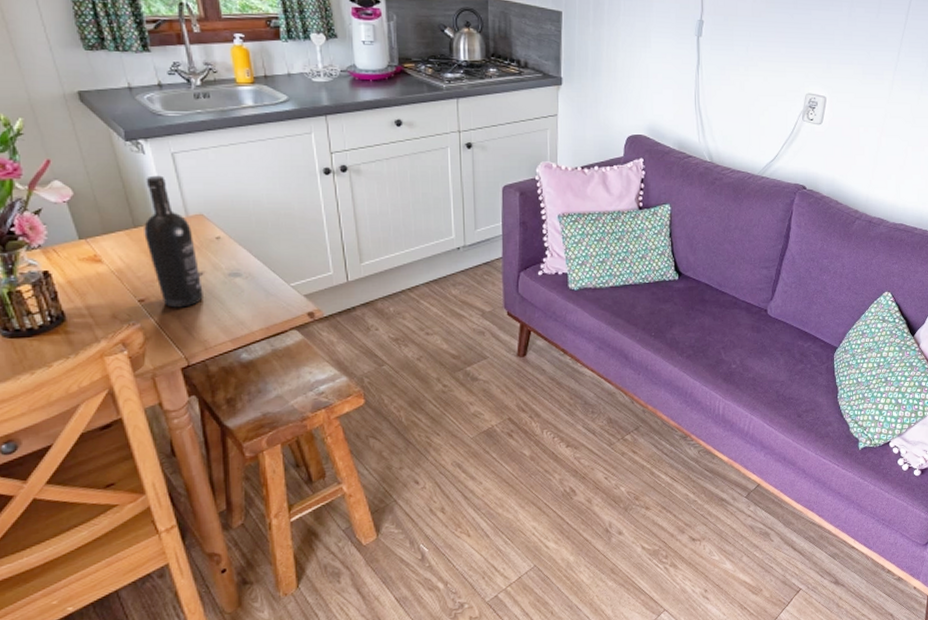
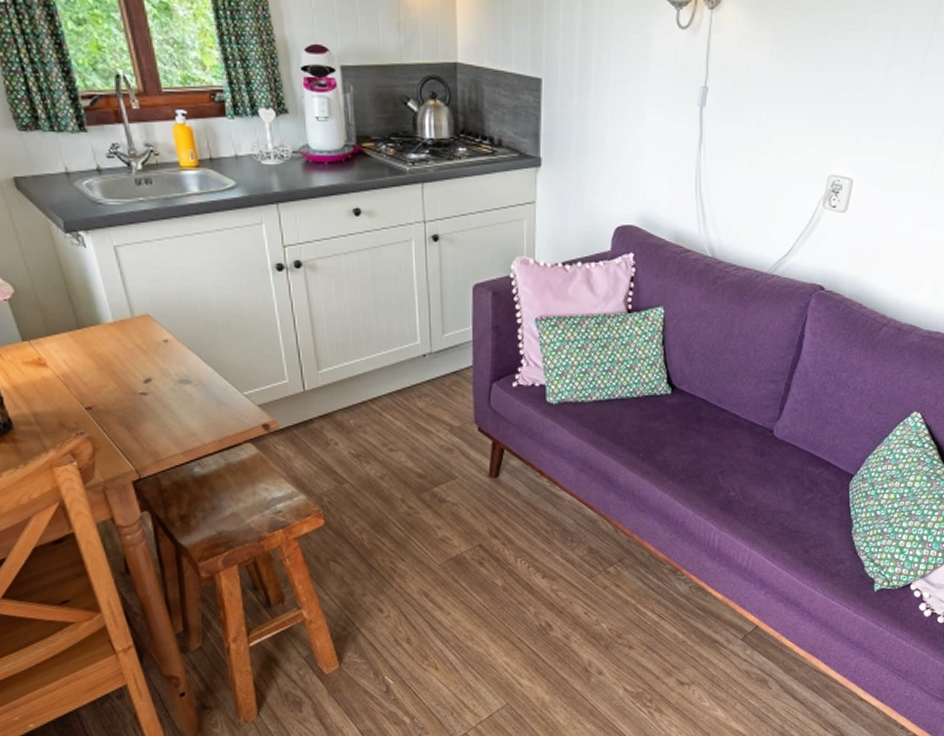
wine bottle: present [144,175,203,308] -> none [88,271,153,417]

